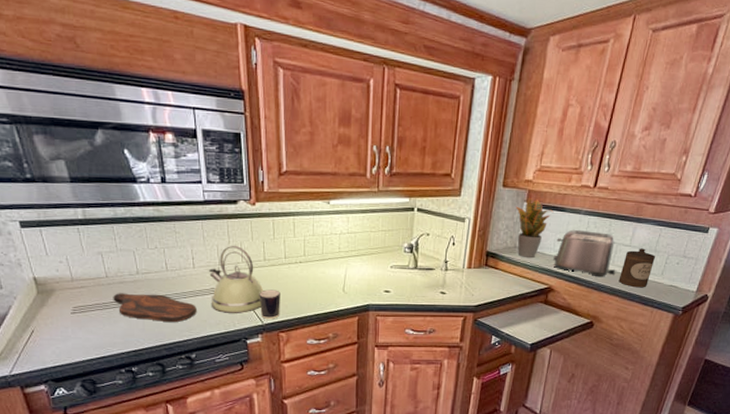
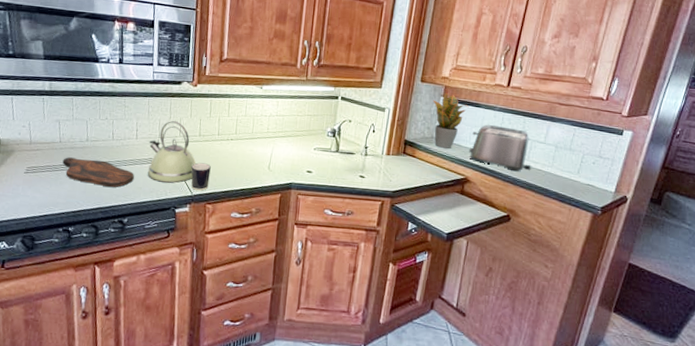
canister: present [618,248,656,288] -> none [534,146,571,185]

